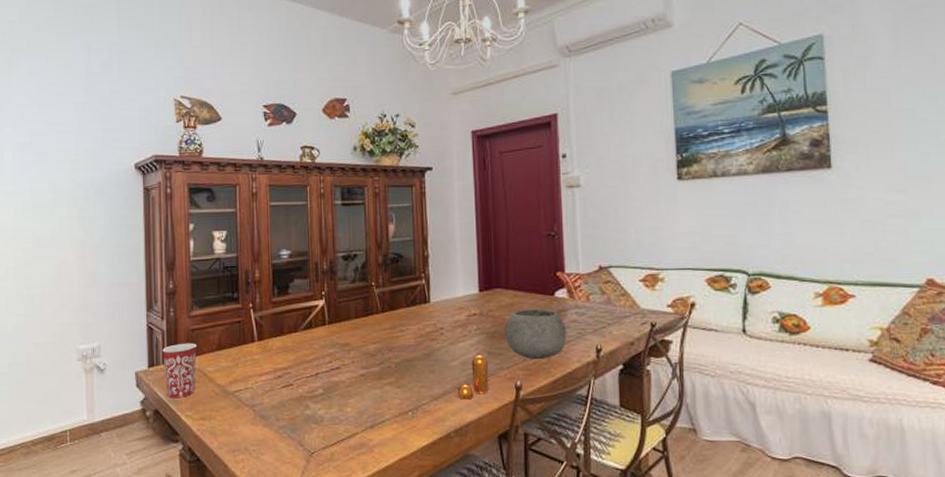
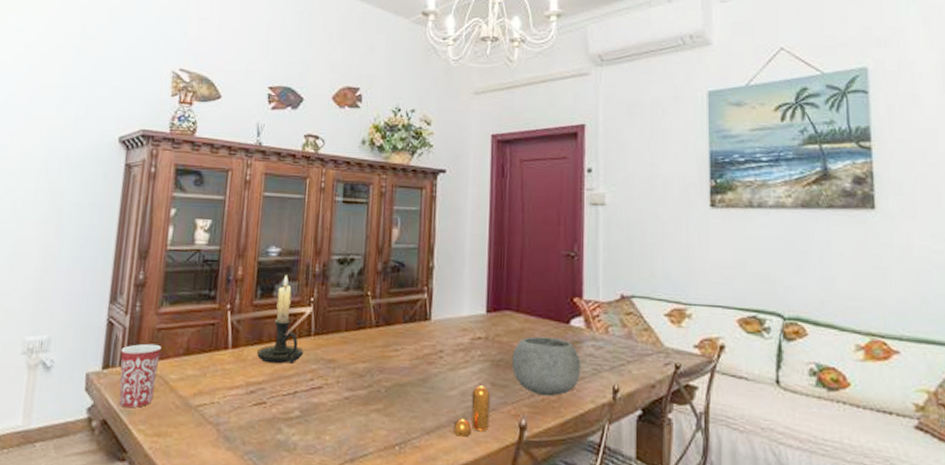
candle holder: none [280,273,321,351] -> present [257,274,304,364]

